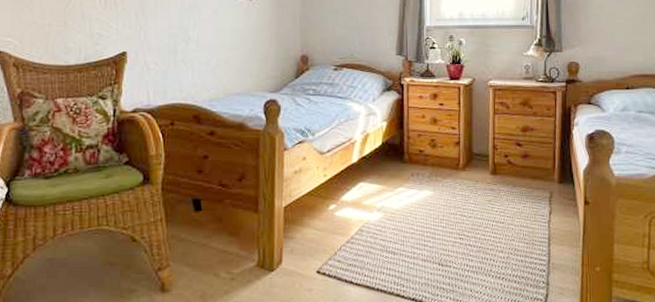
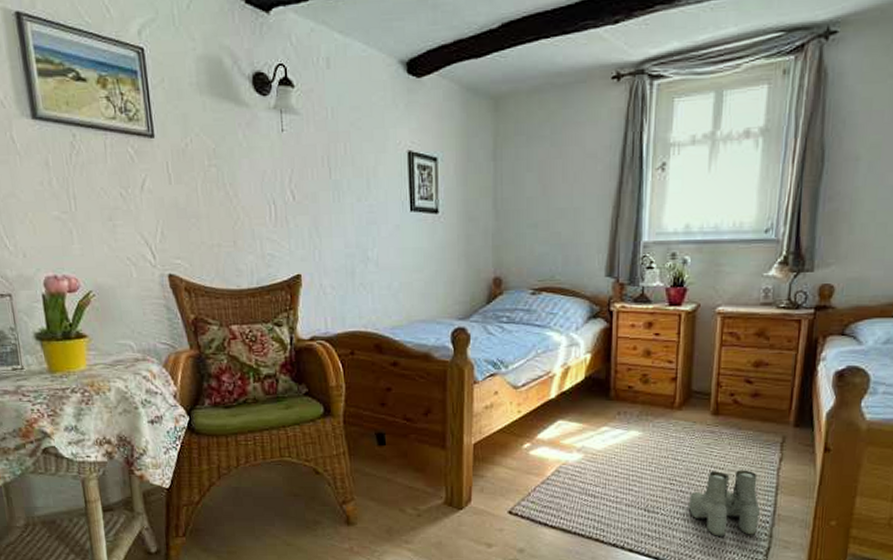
boots: none [477,223,538,286] -> present [689,470,761,536]

